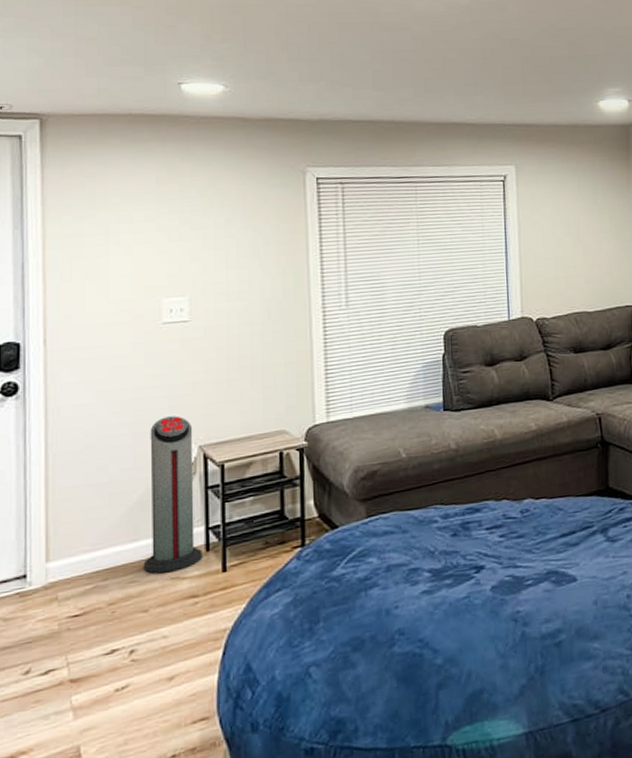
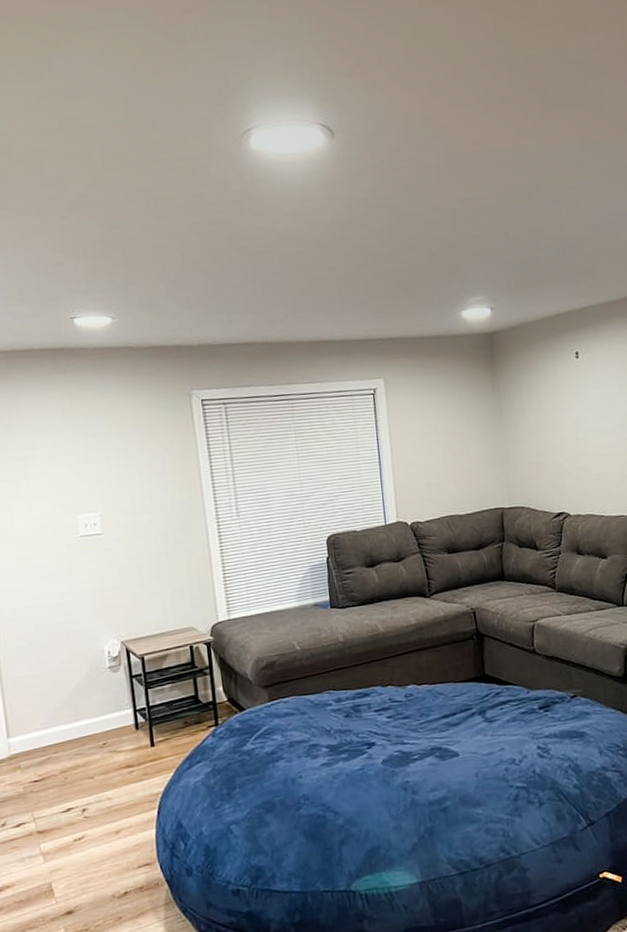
air purifier: present [143,416,202,574] -> none [79,616,133,748]

